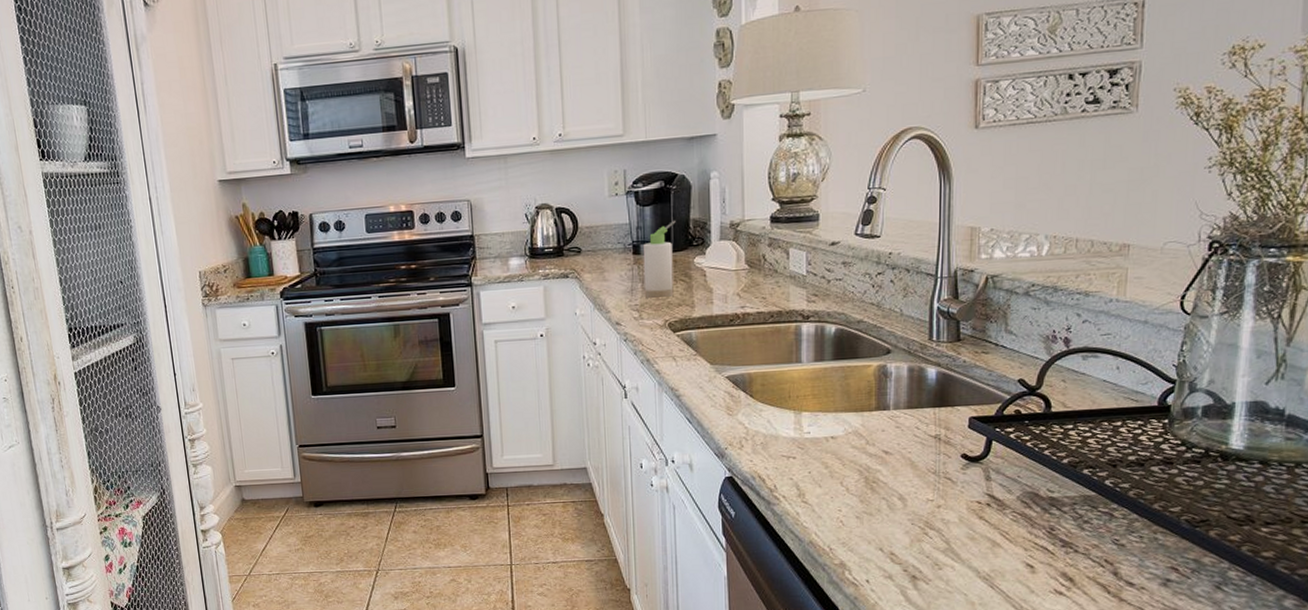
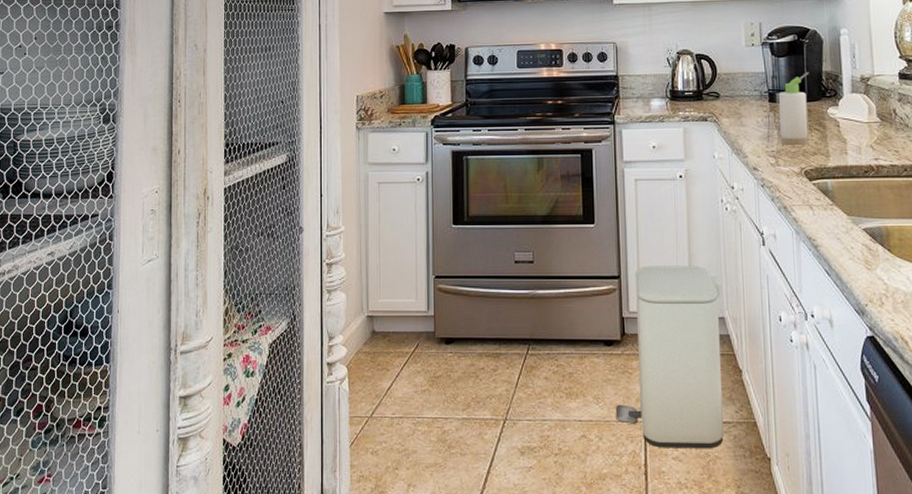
pedal bin: none [482,421,586,586] -> present [615,265,724,449]

